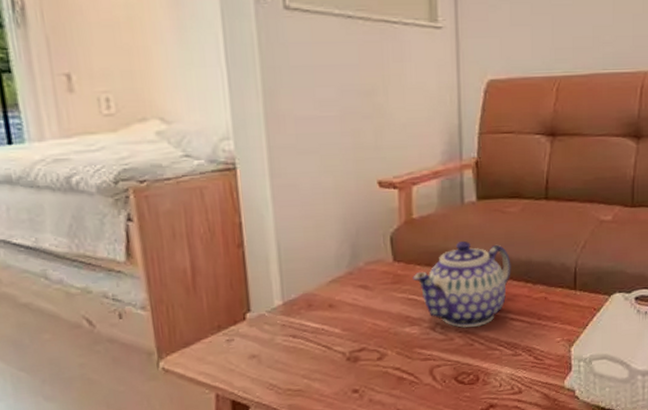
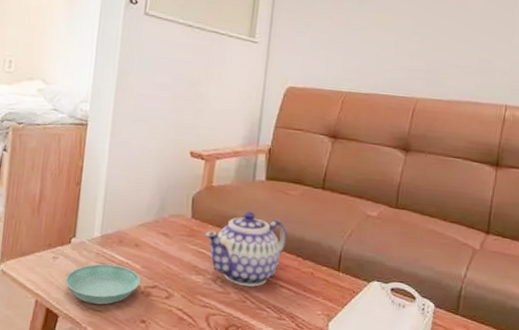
saucer: none [249,334,343,385] -> present [65,264,141,305]

